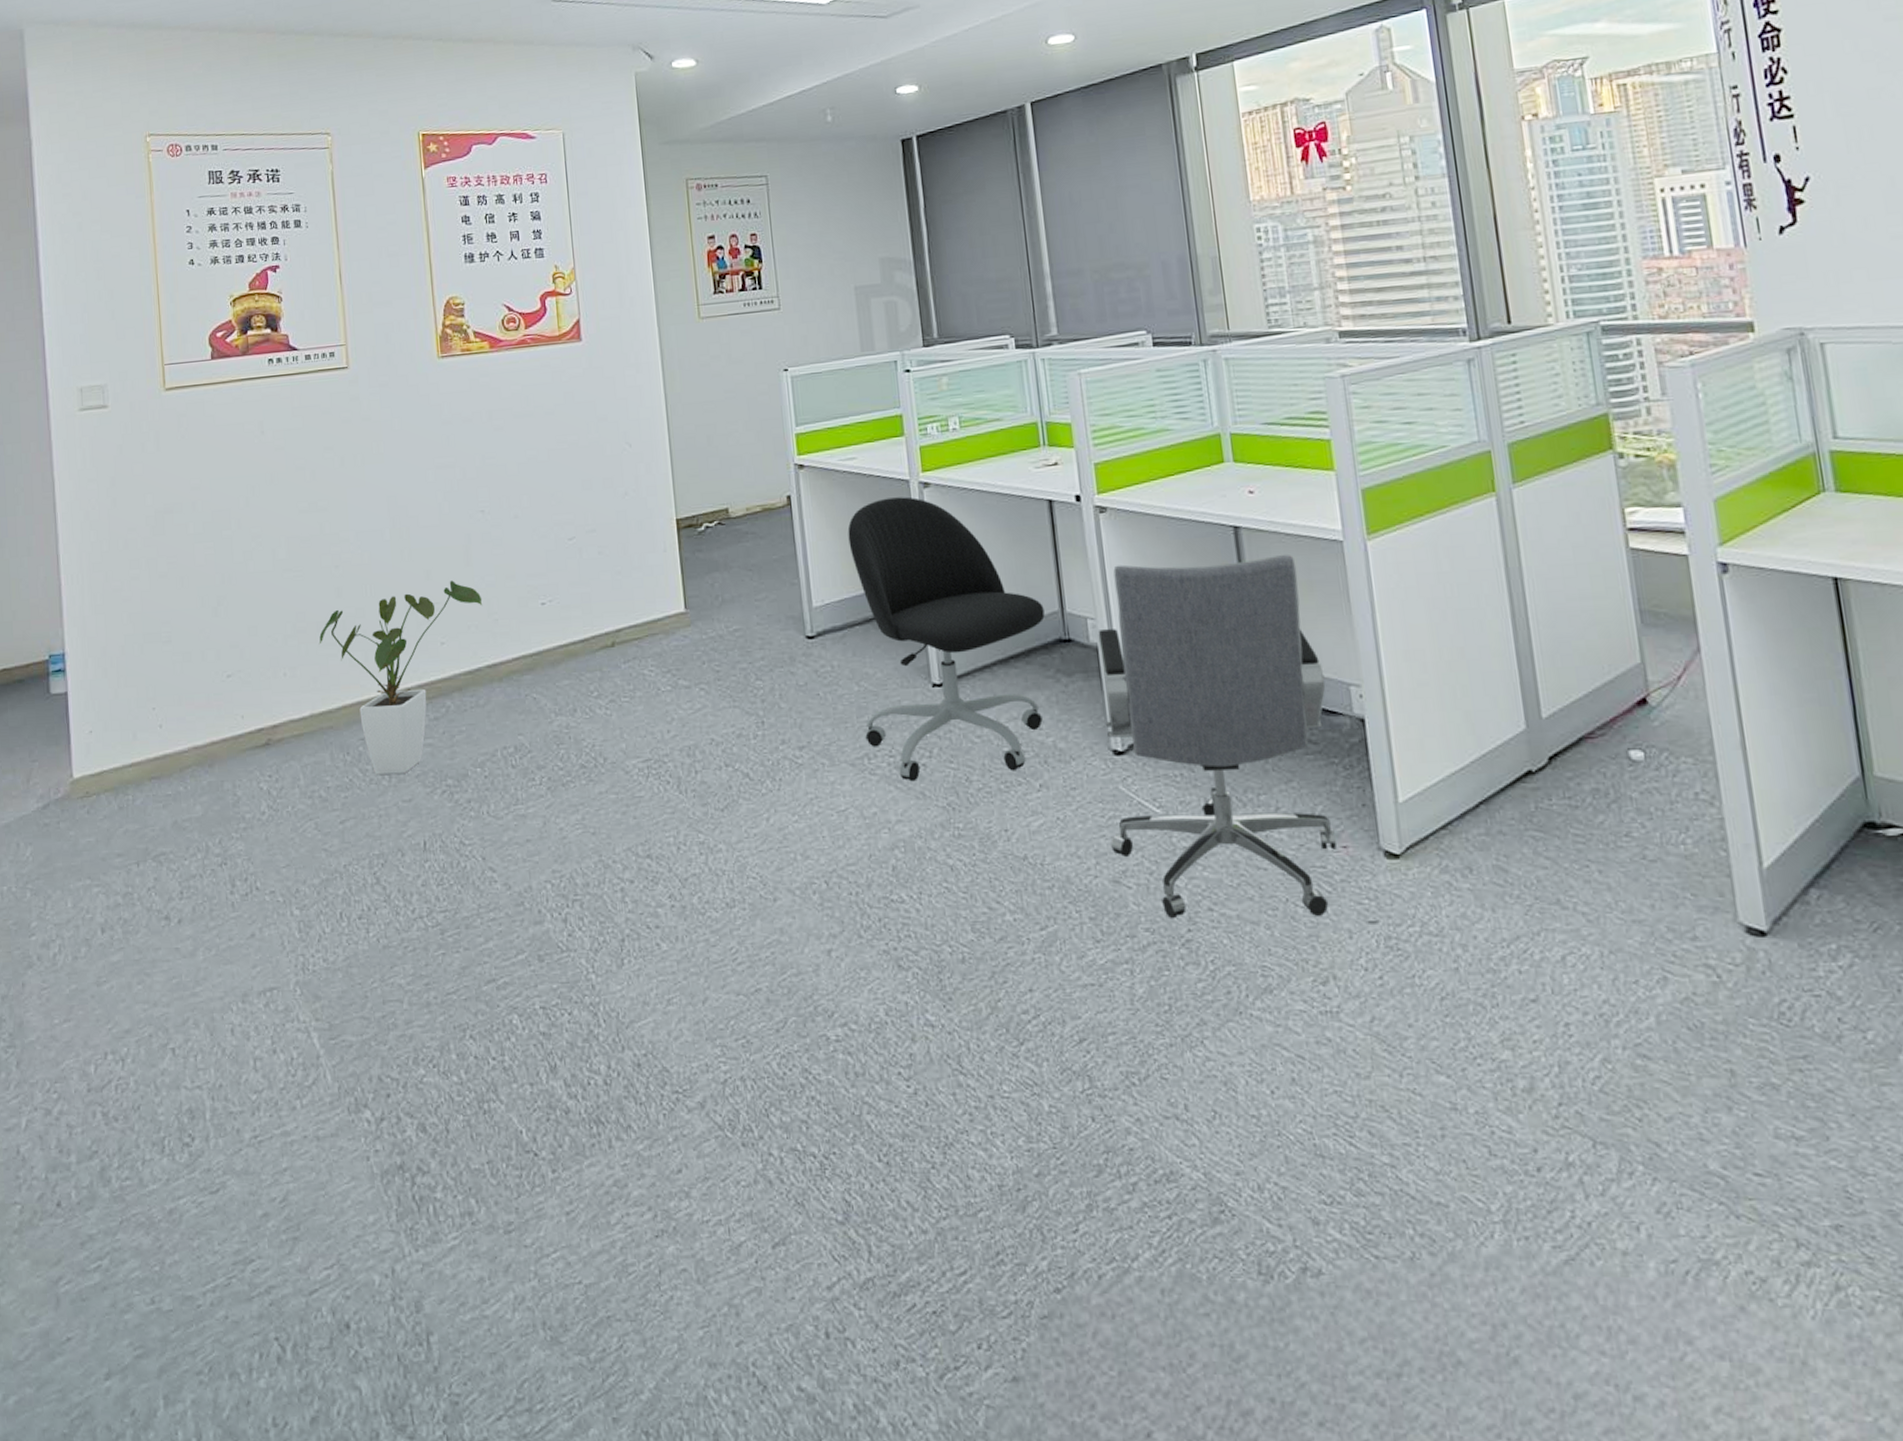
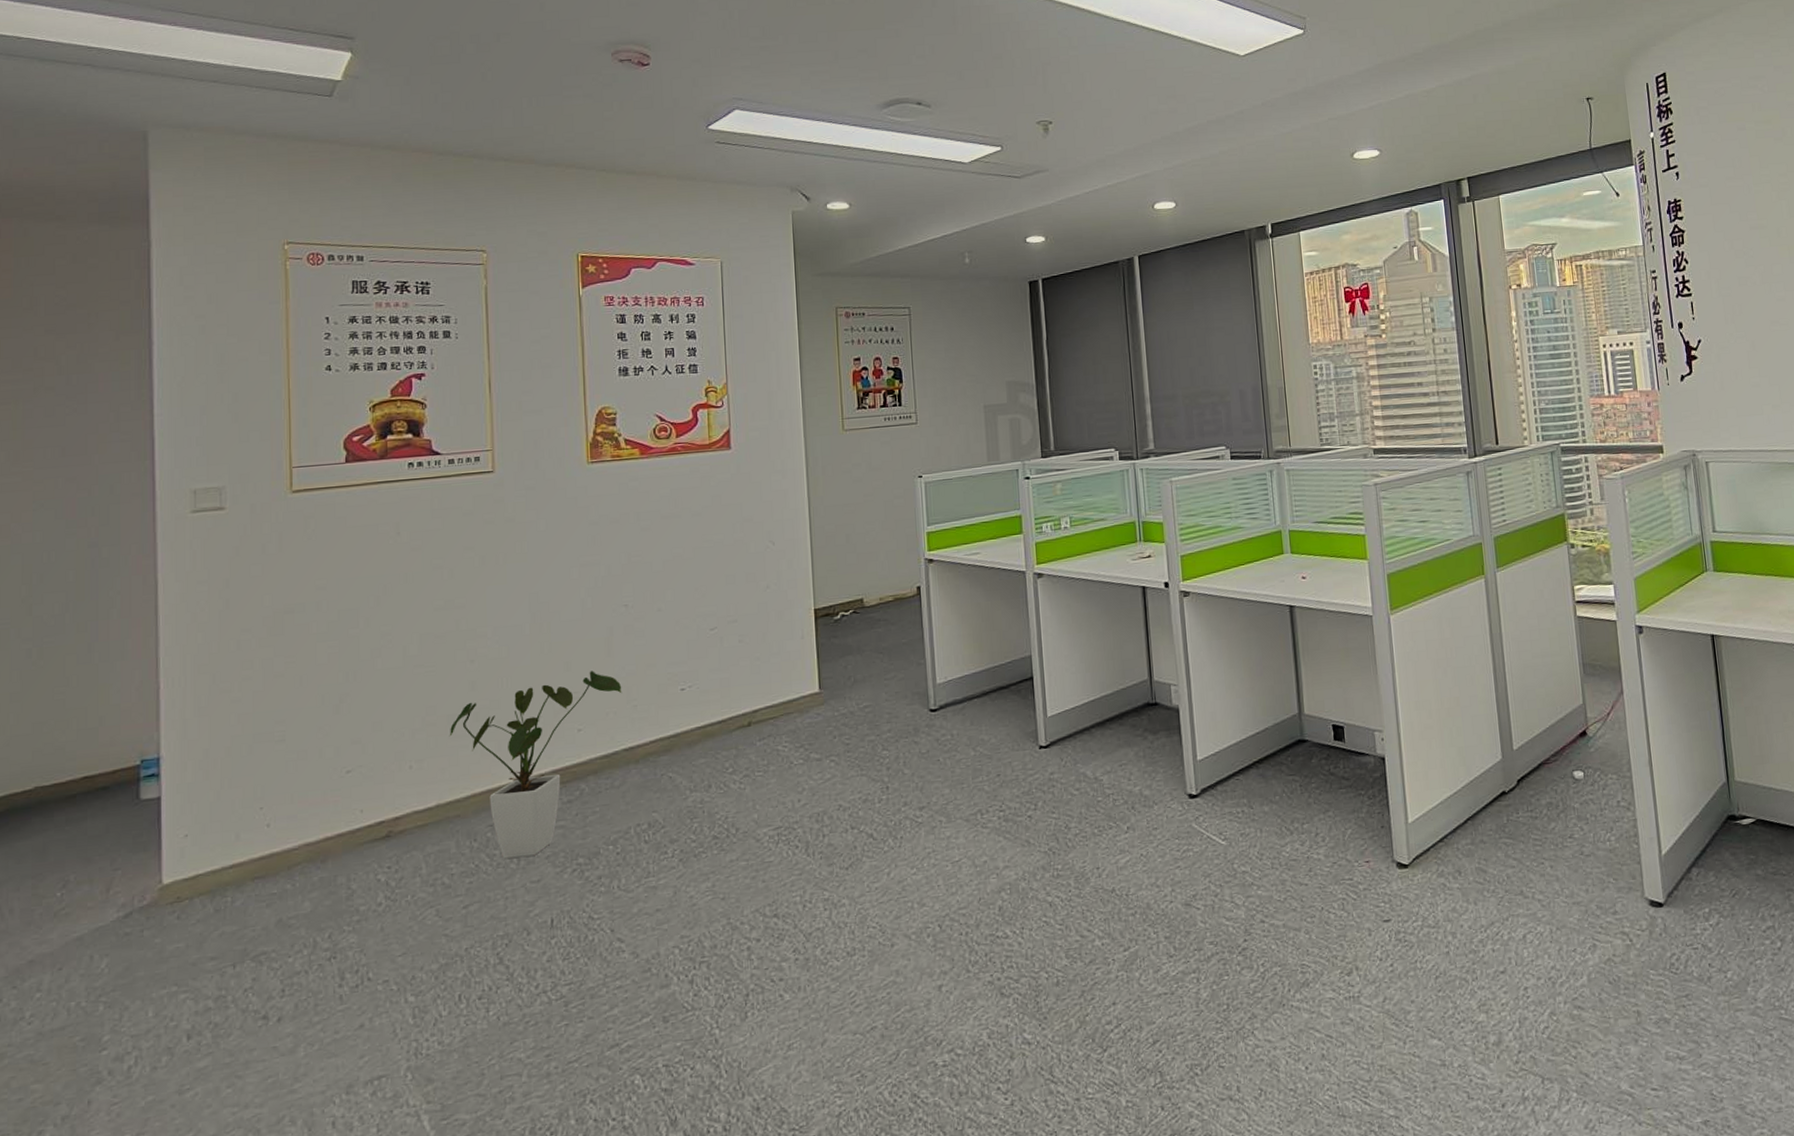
office chair: present [847,496,1045,782] -> none [970,586,1136,832]
office chair: present [1098,553,1336,919] -> none [1179,627,1361,933]

